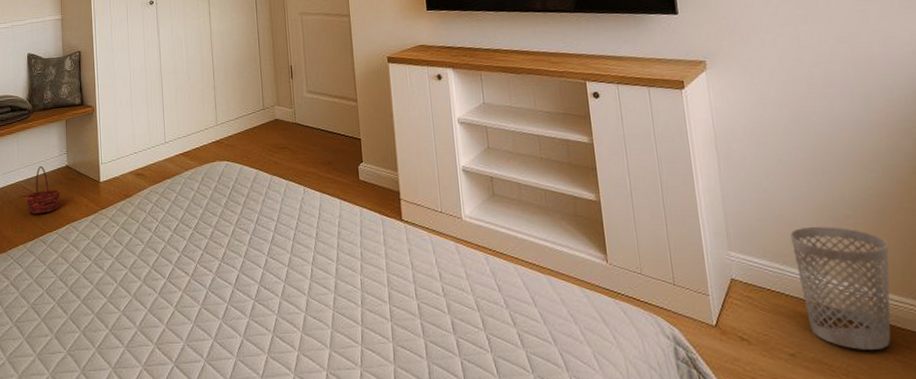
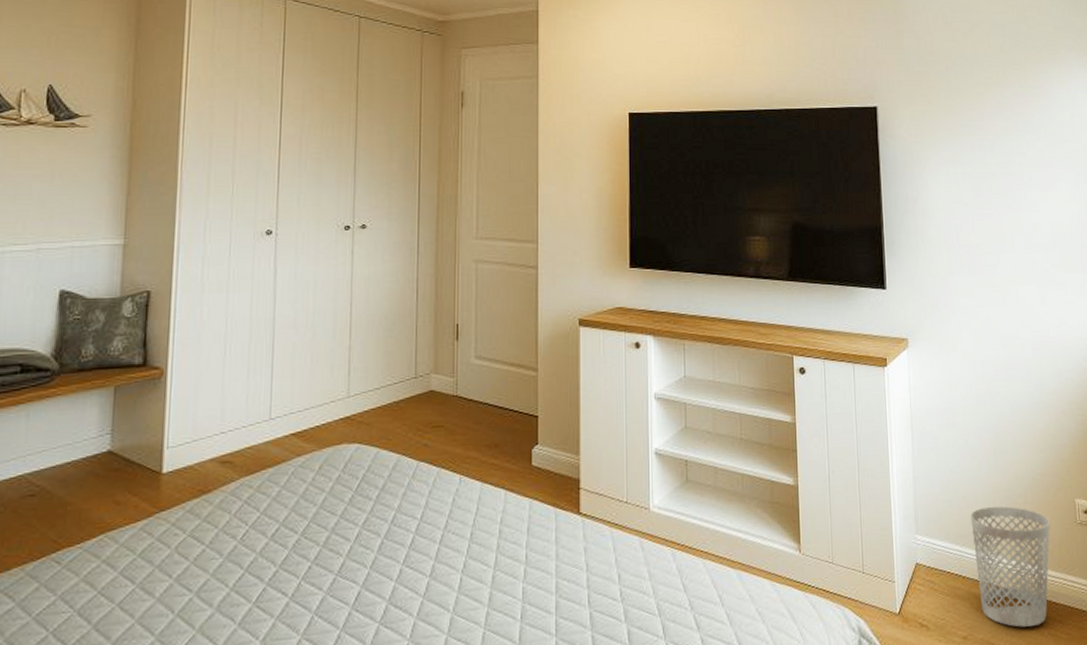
basket: present [26,165,61,214] -> none [32,450,95,522]

